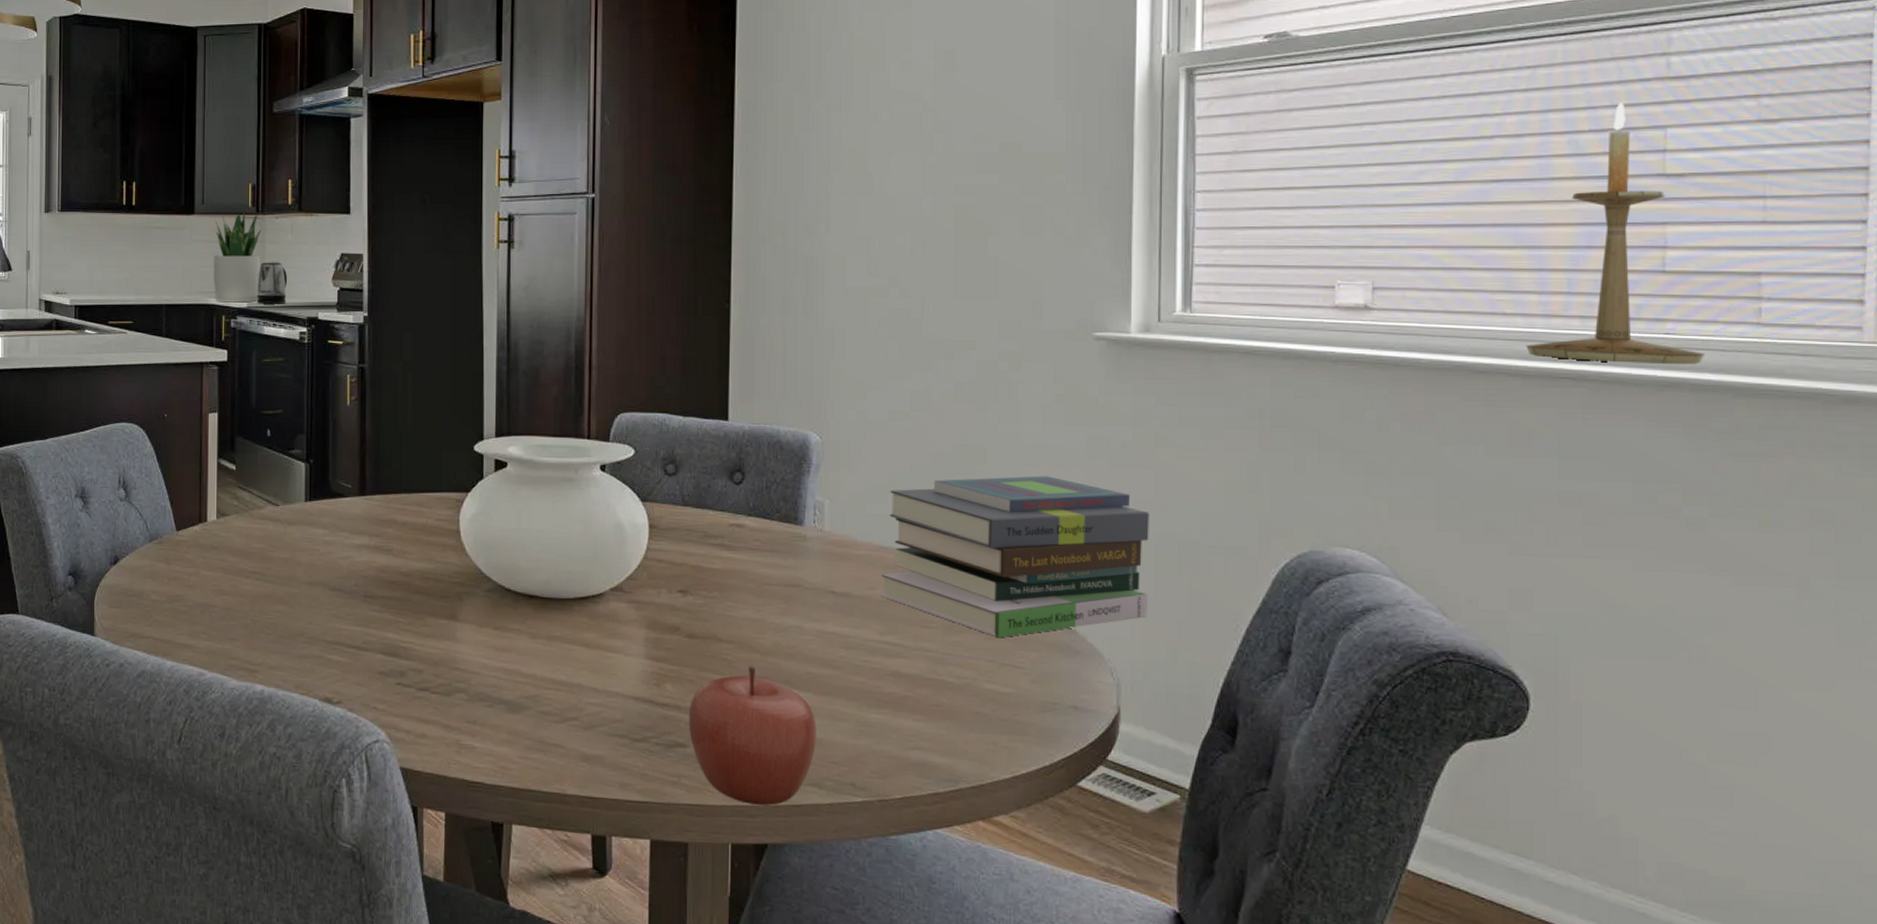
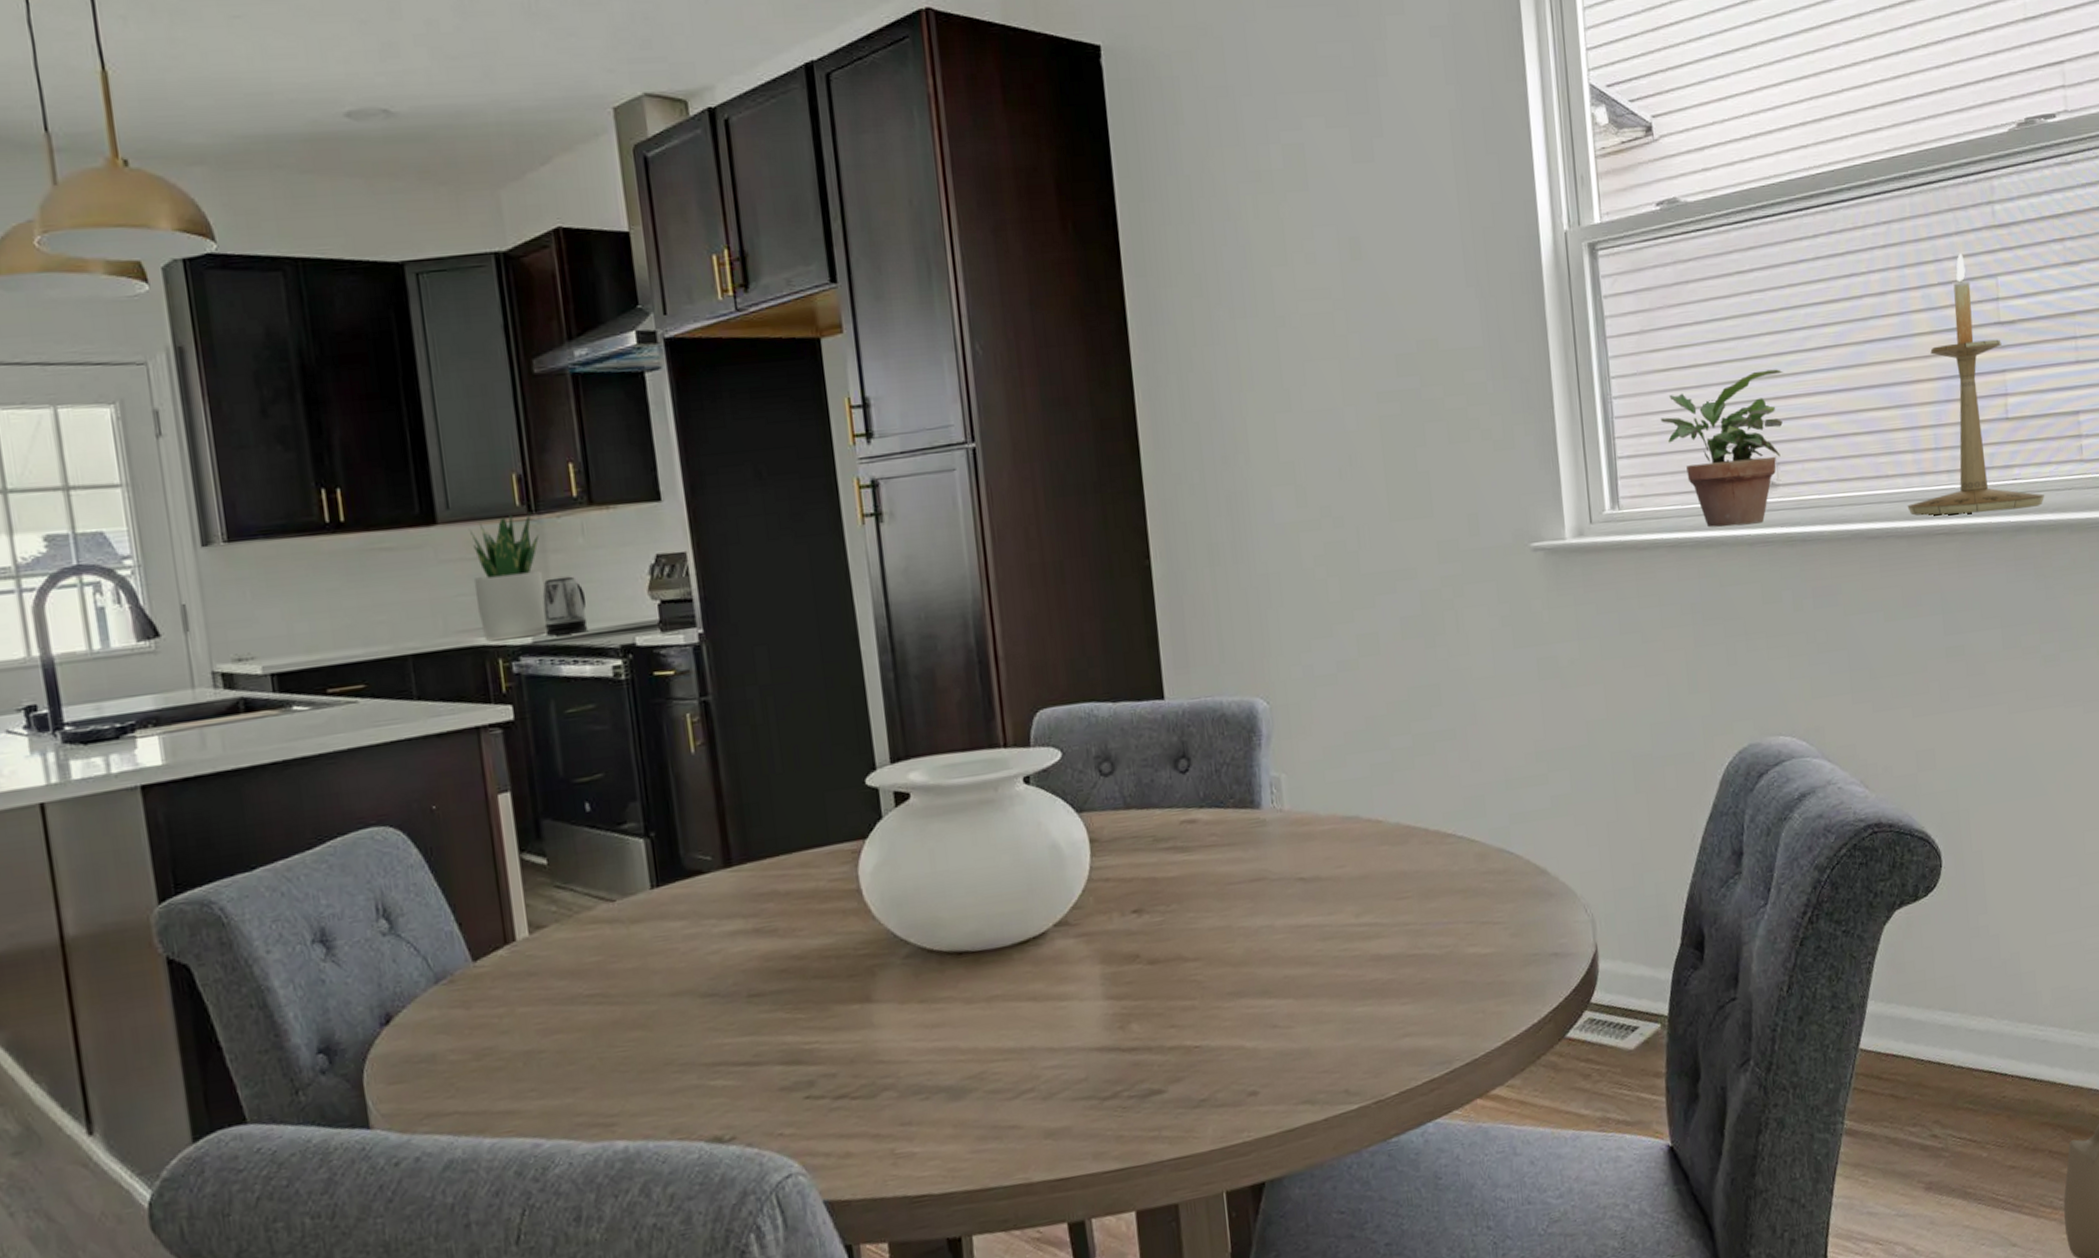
fruit: present [688,666,816,805] -> none [1161,981,1304,1142]
books: present [880,476,1149,638] -> none [1348,708,1612,896]
potted plant: none [1246,199,1390,343] -> present [1661,369,1783,528]

